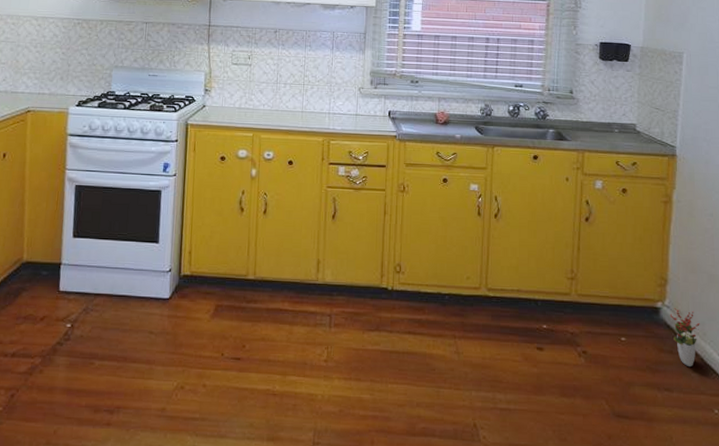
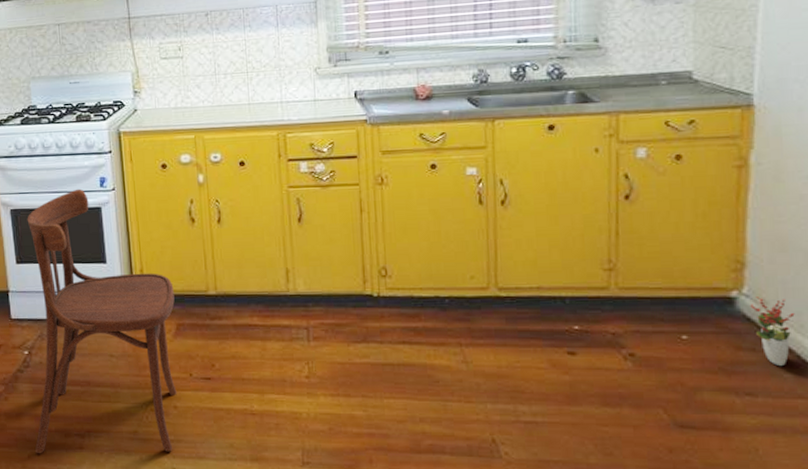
dining chair: none [62,171,217,430] -> present [27,189,177,454]

